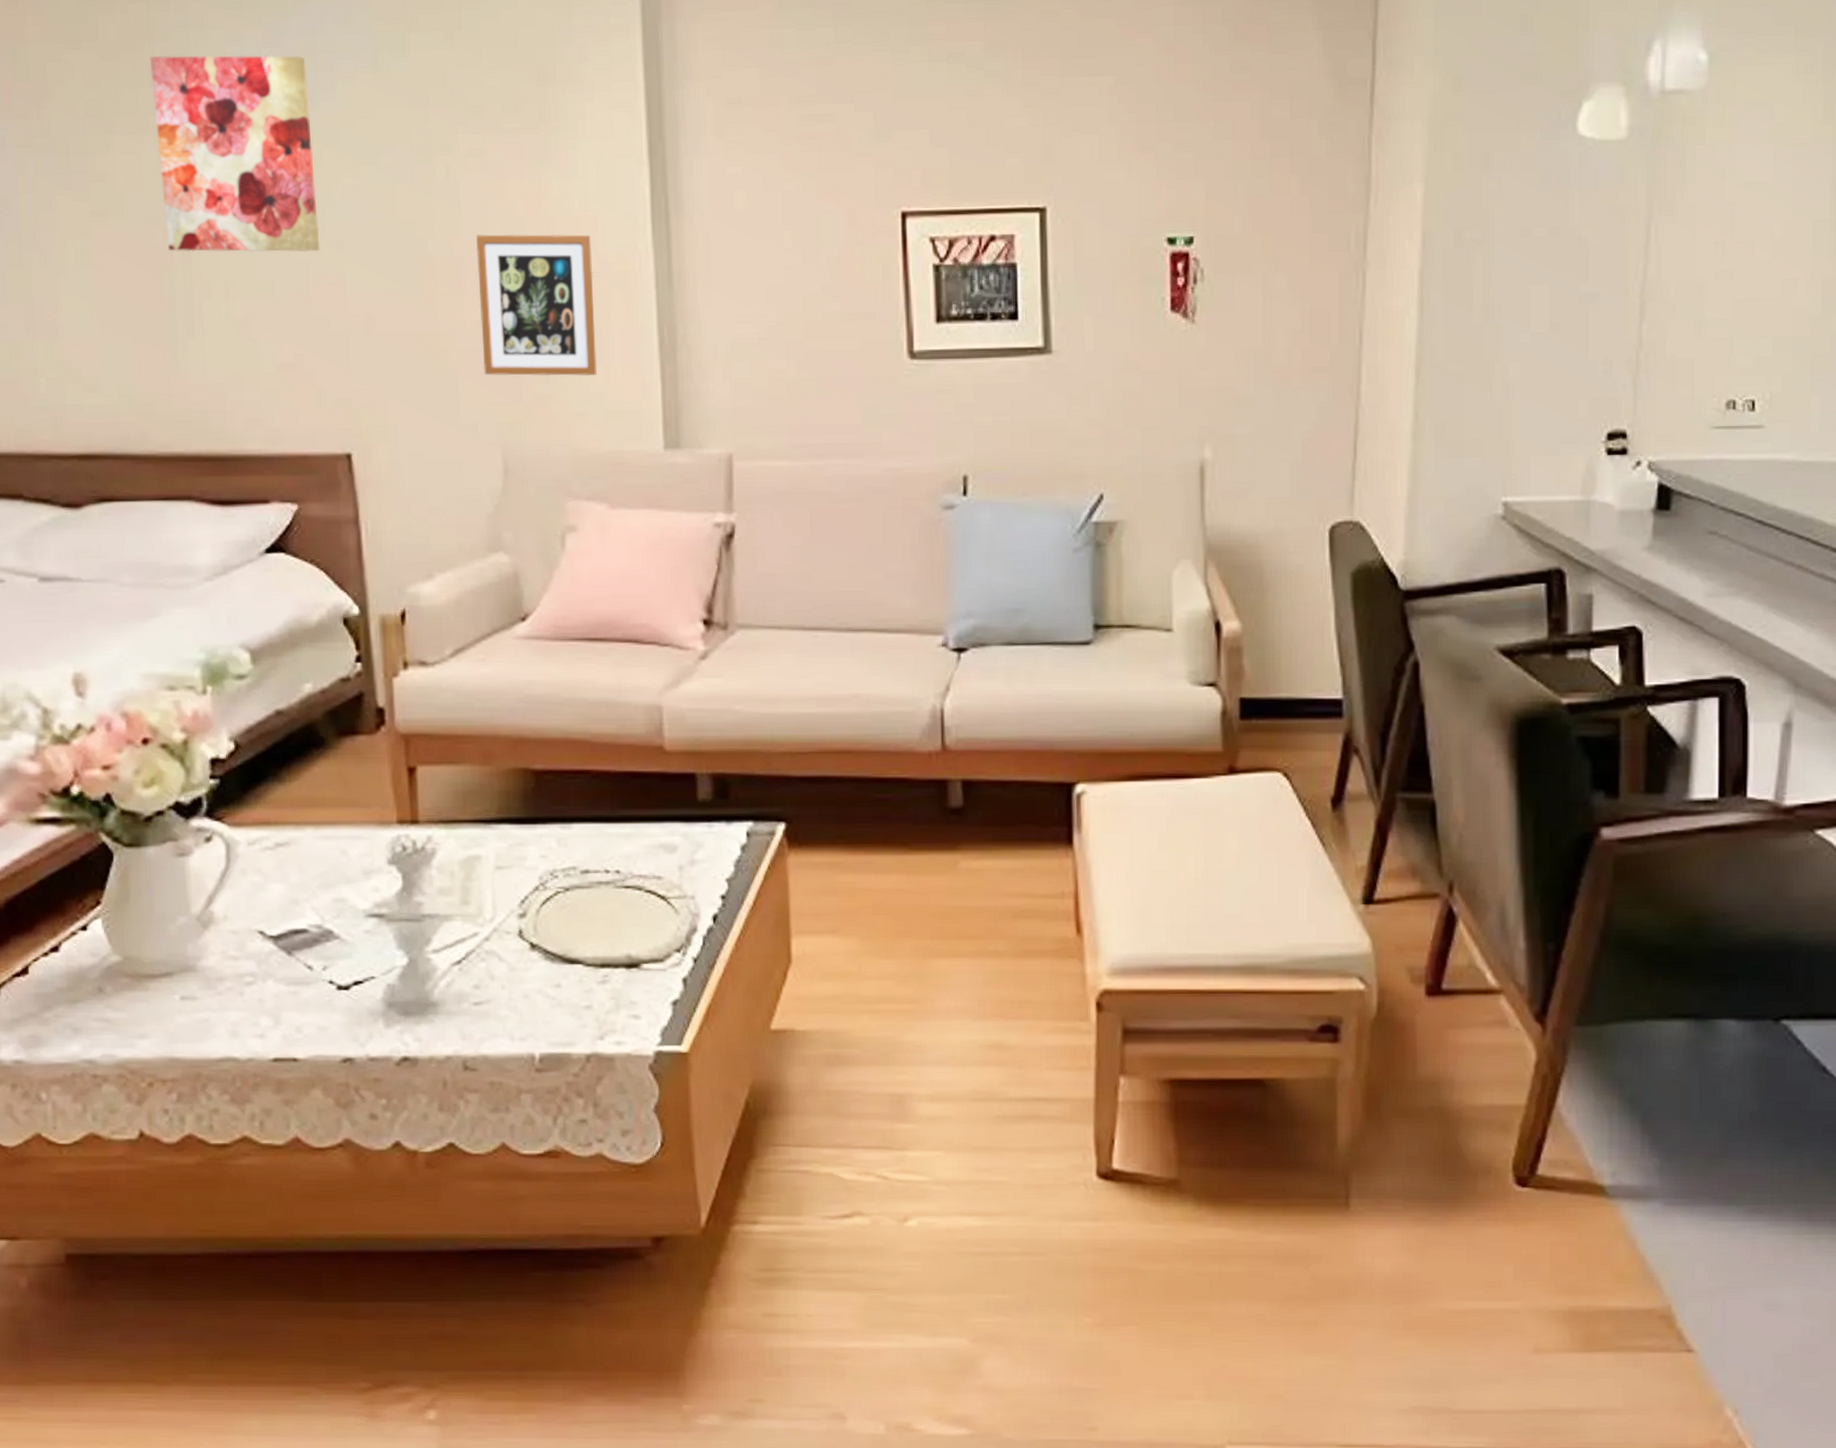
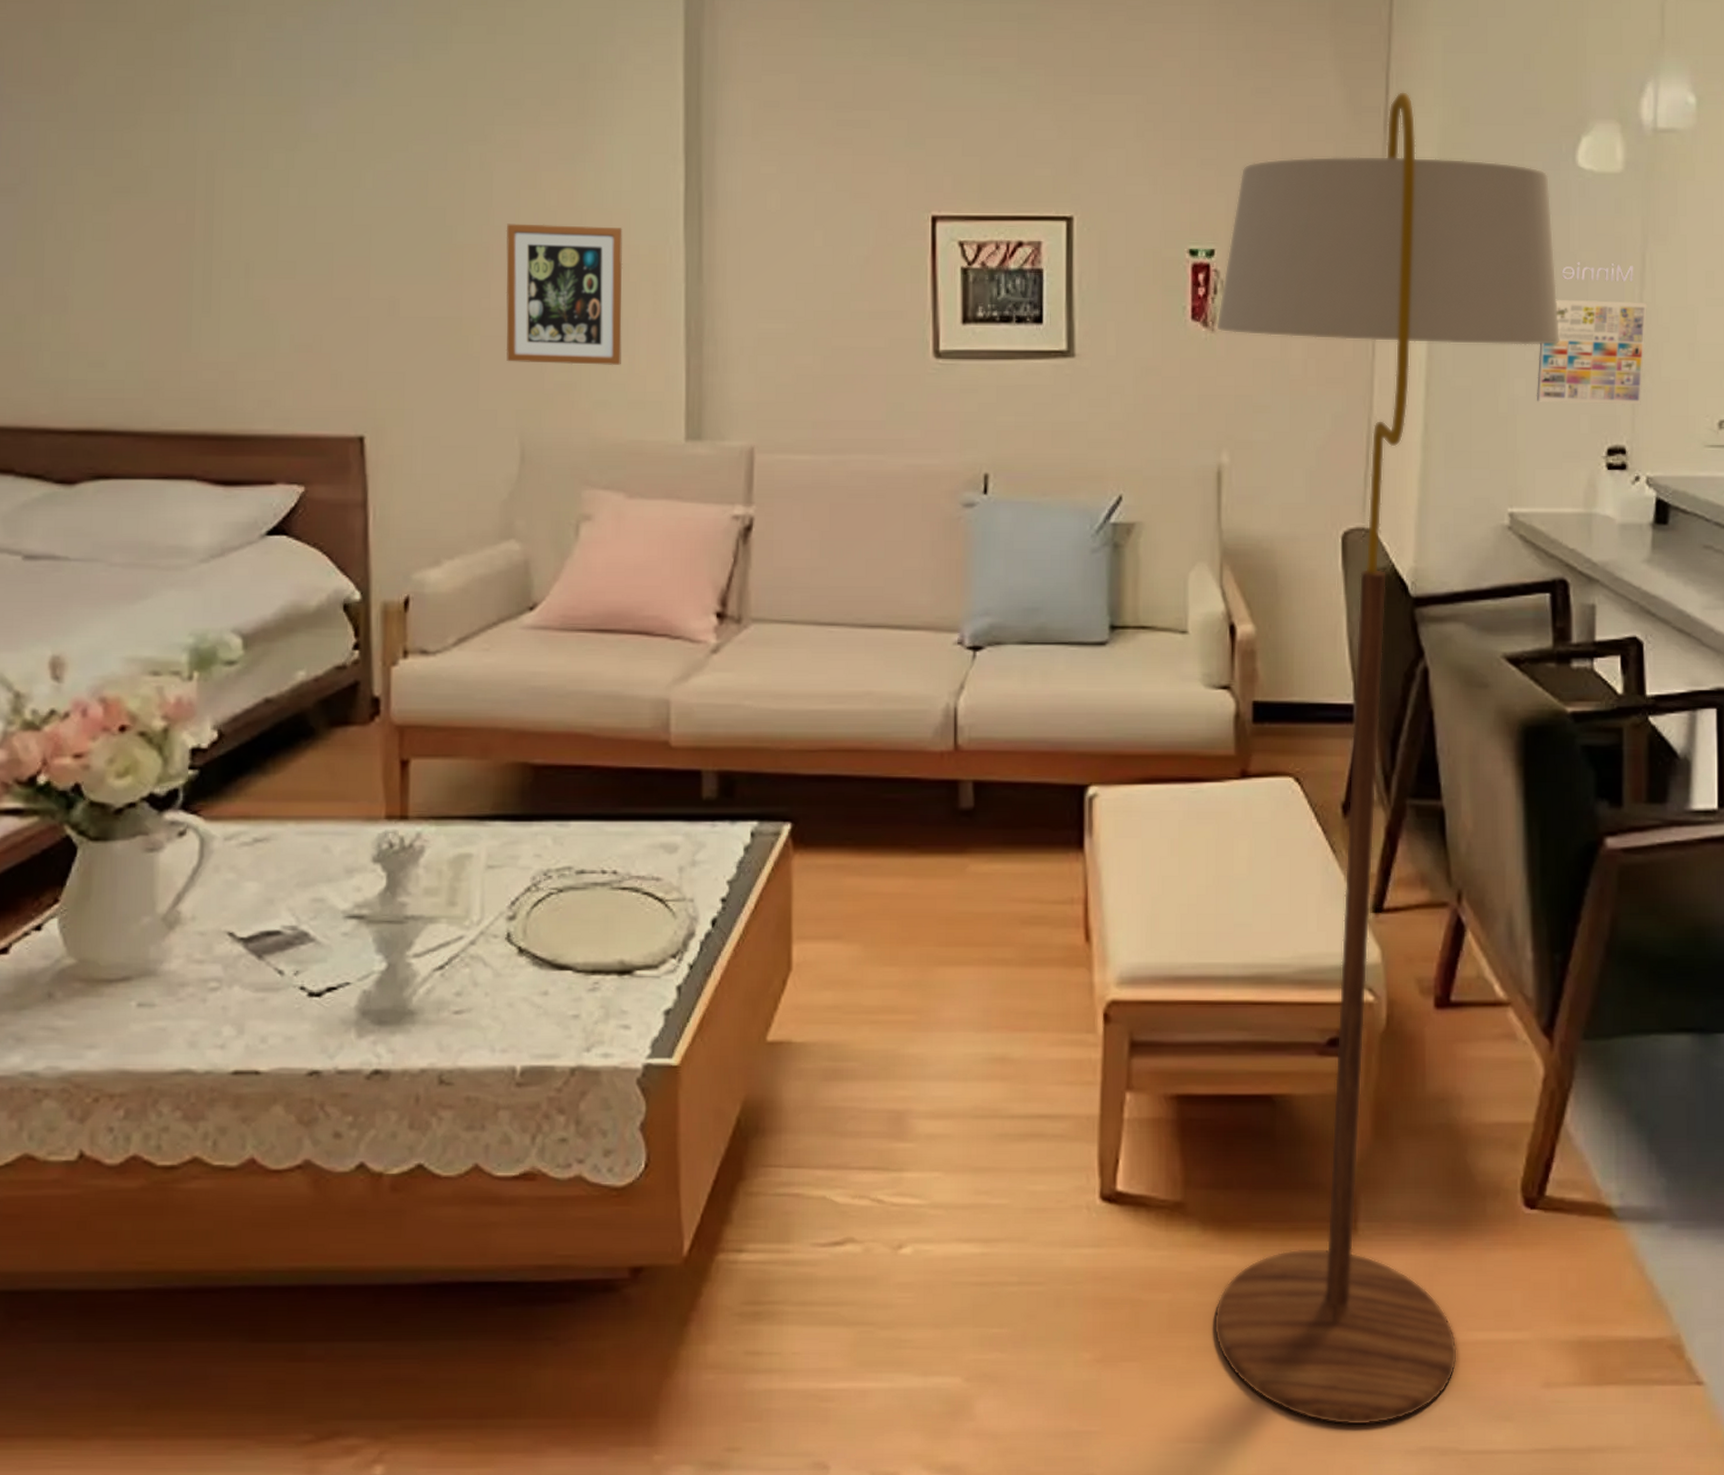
wall art: present [149,55,320,252] -> none [186,38,348,235]
floor lamp: none [1197,60,1557,1385] -> present [1213,91,1559,1425]
calendar: none [1532,237,1651,388] -> present [1536,262,1647,405]

